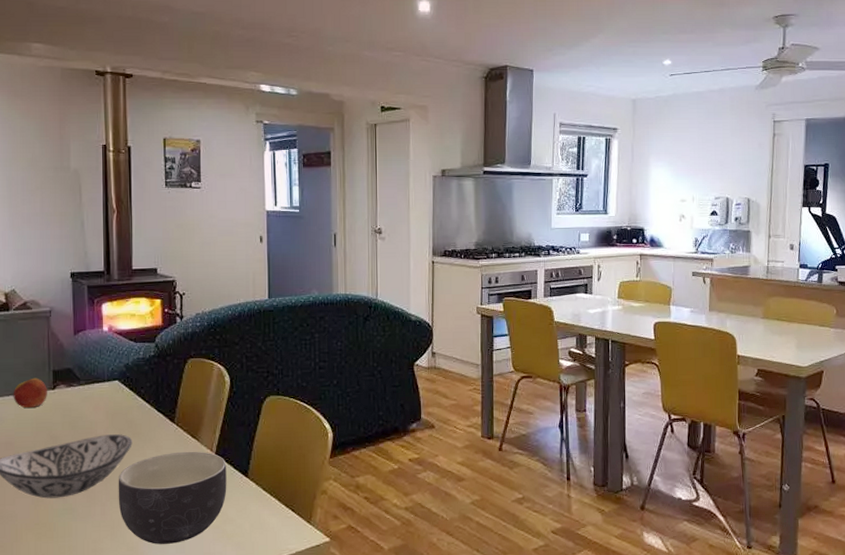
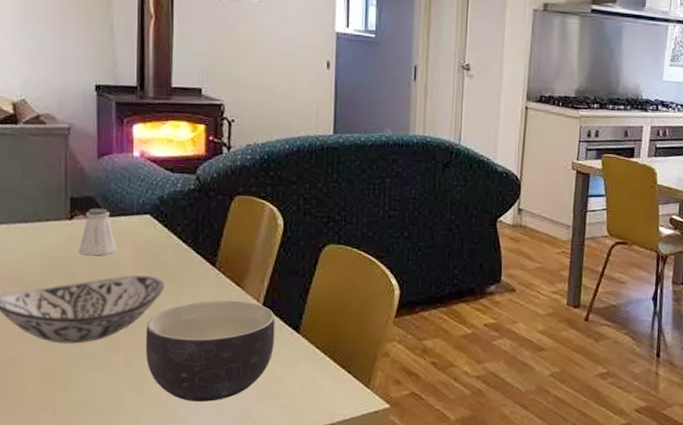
apple: present [13,377,47,409] -> none [20,204,63,240]
saltshaker: none [60,377,92,420] -> present [78,208,117,256]

